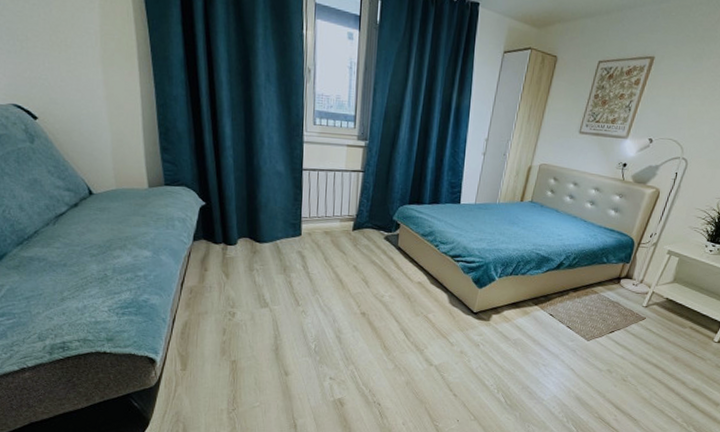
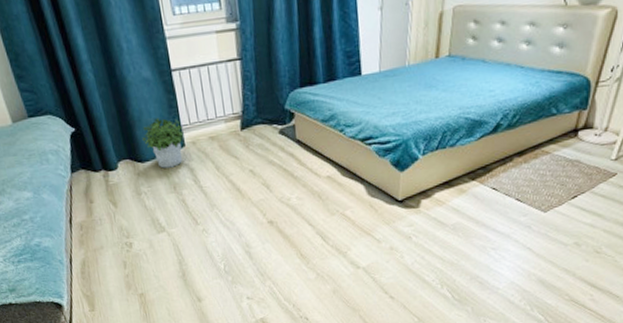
potted plant: none [264,207,303,252] -> present [142,117,184,168]

